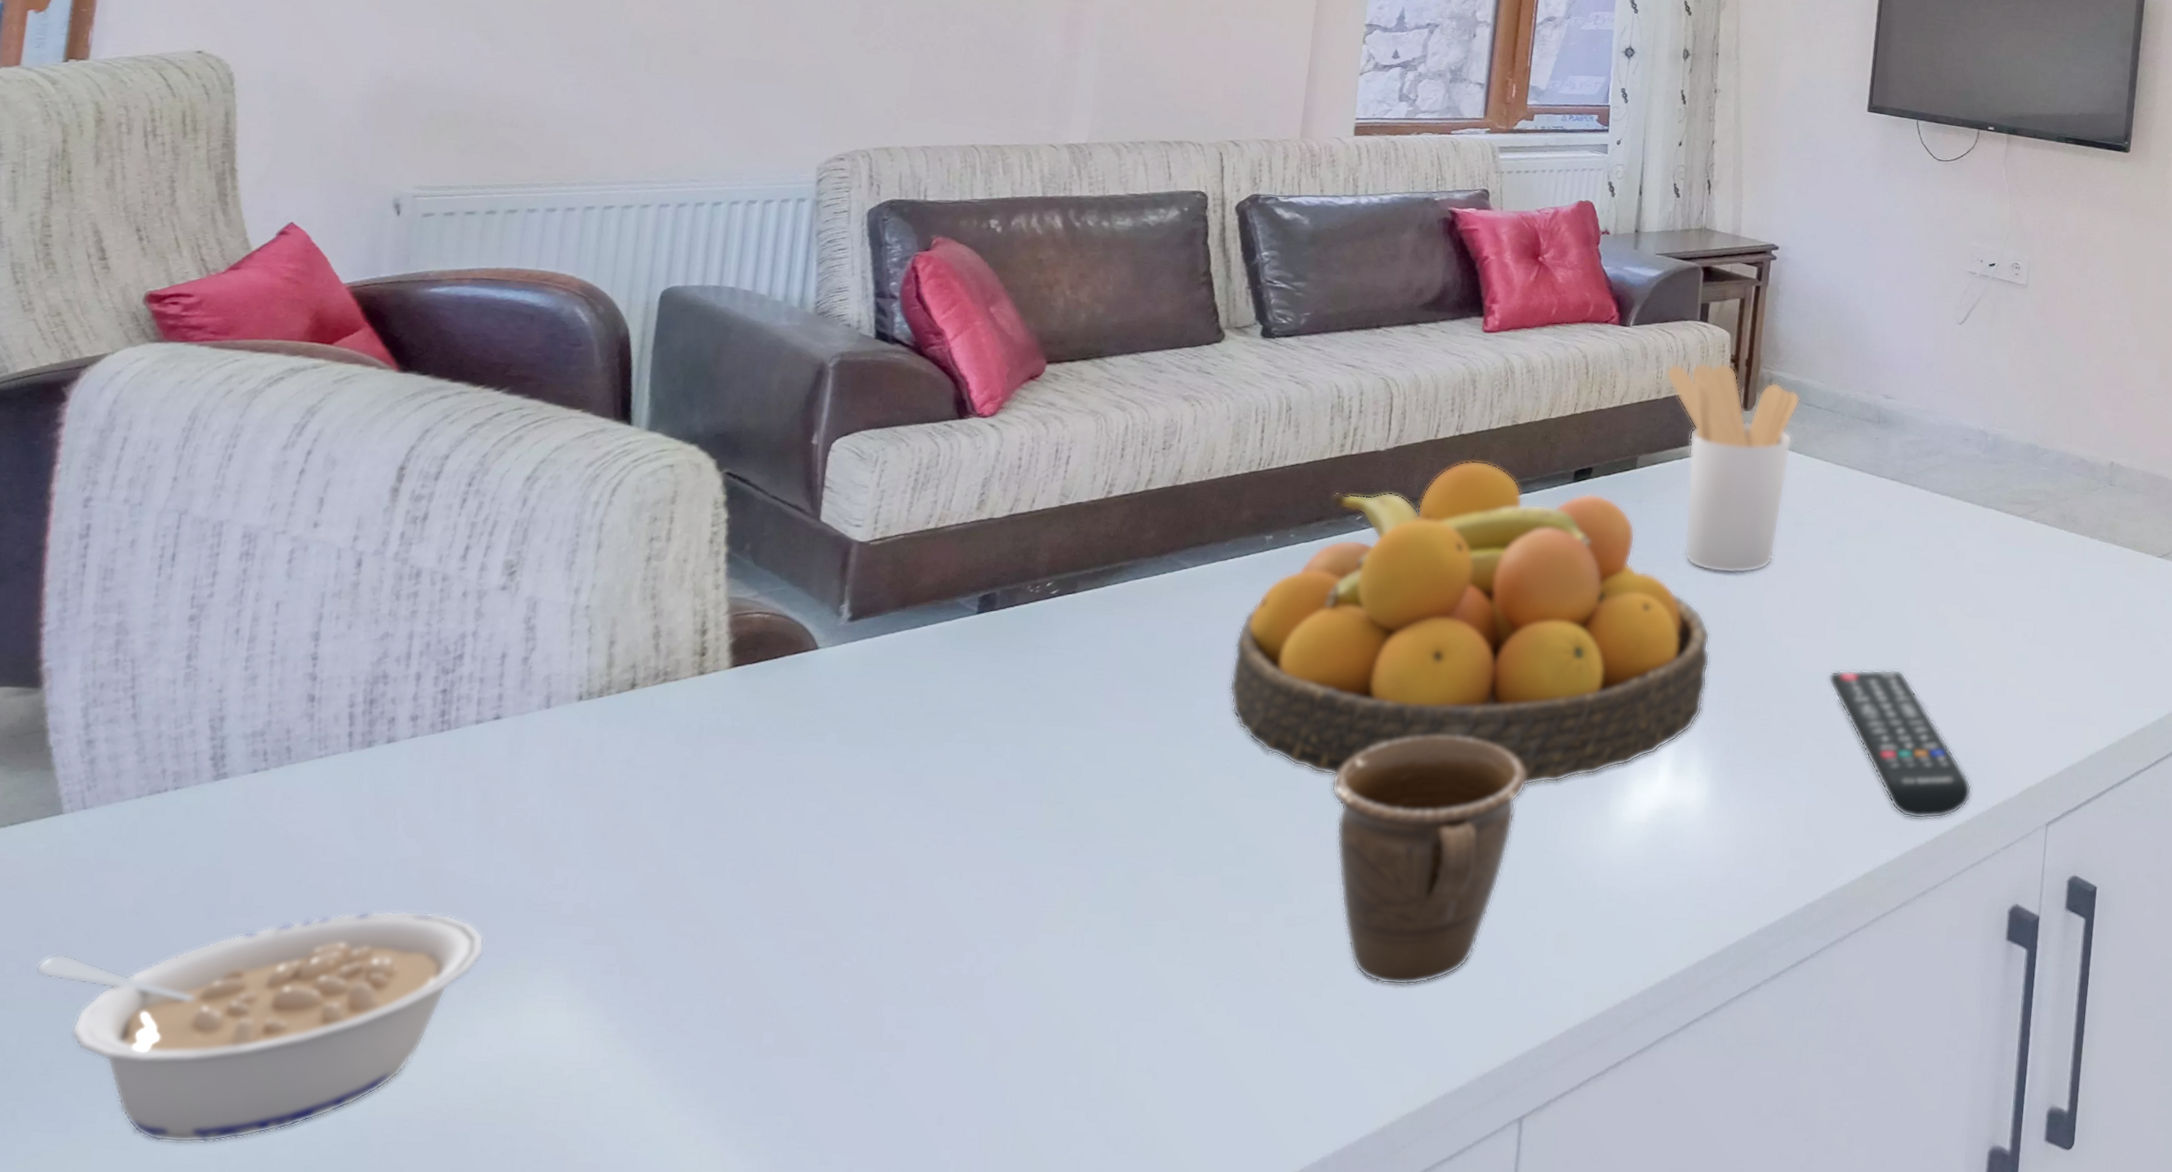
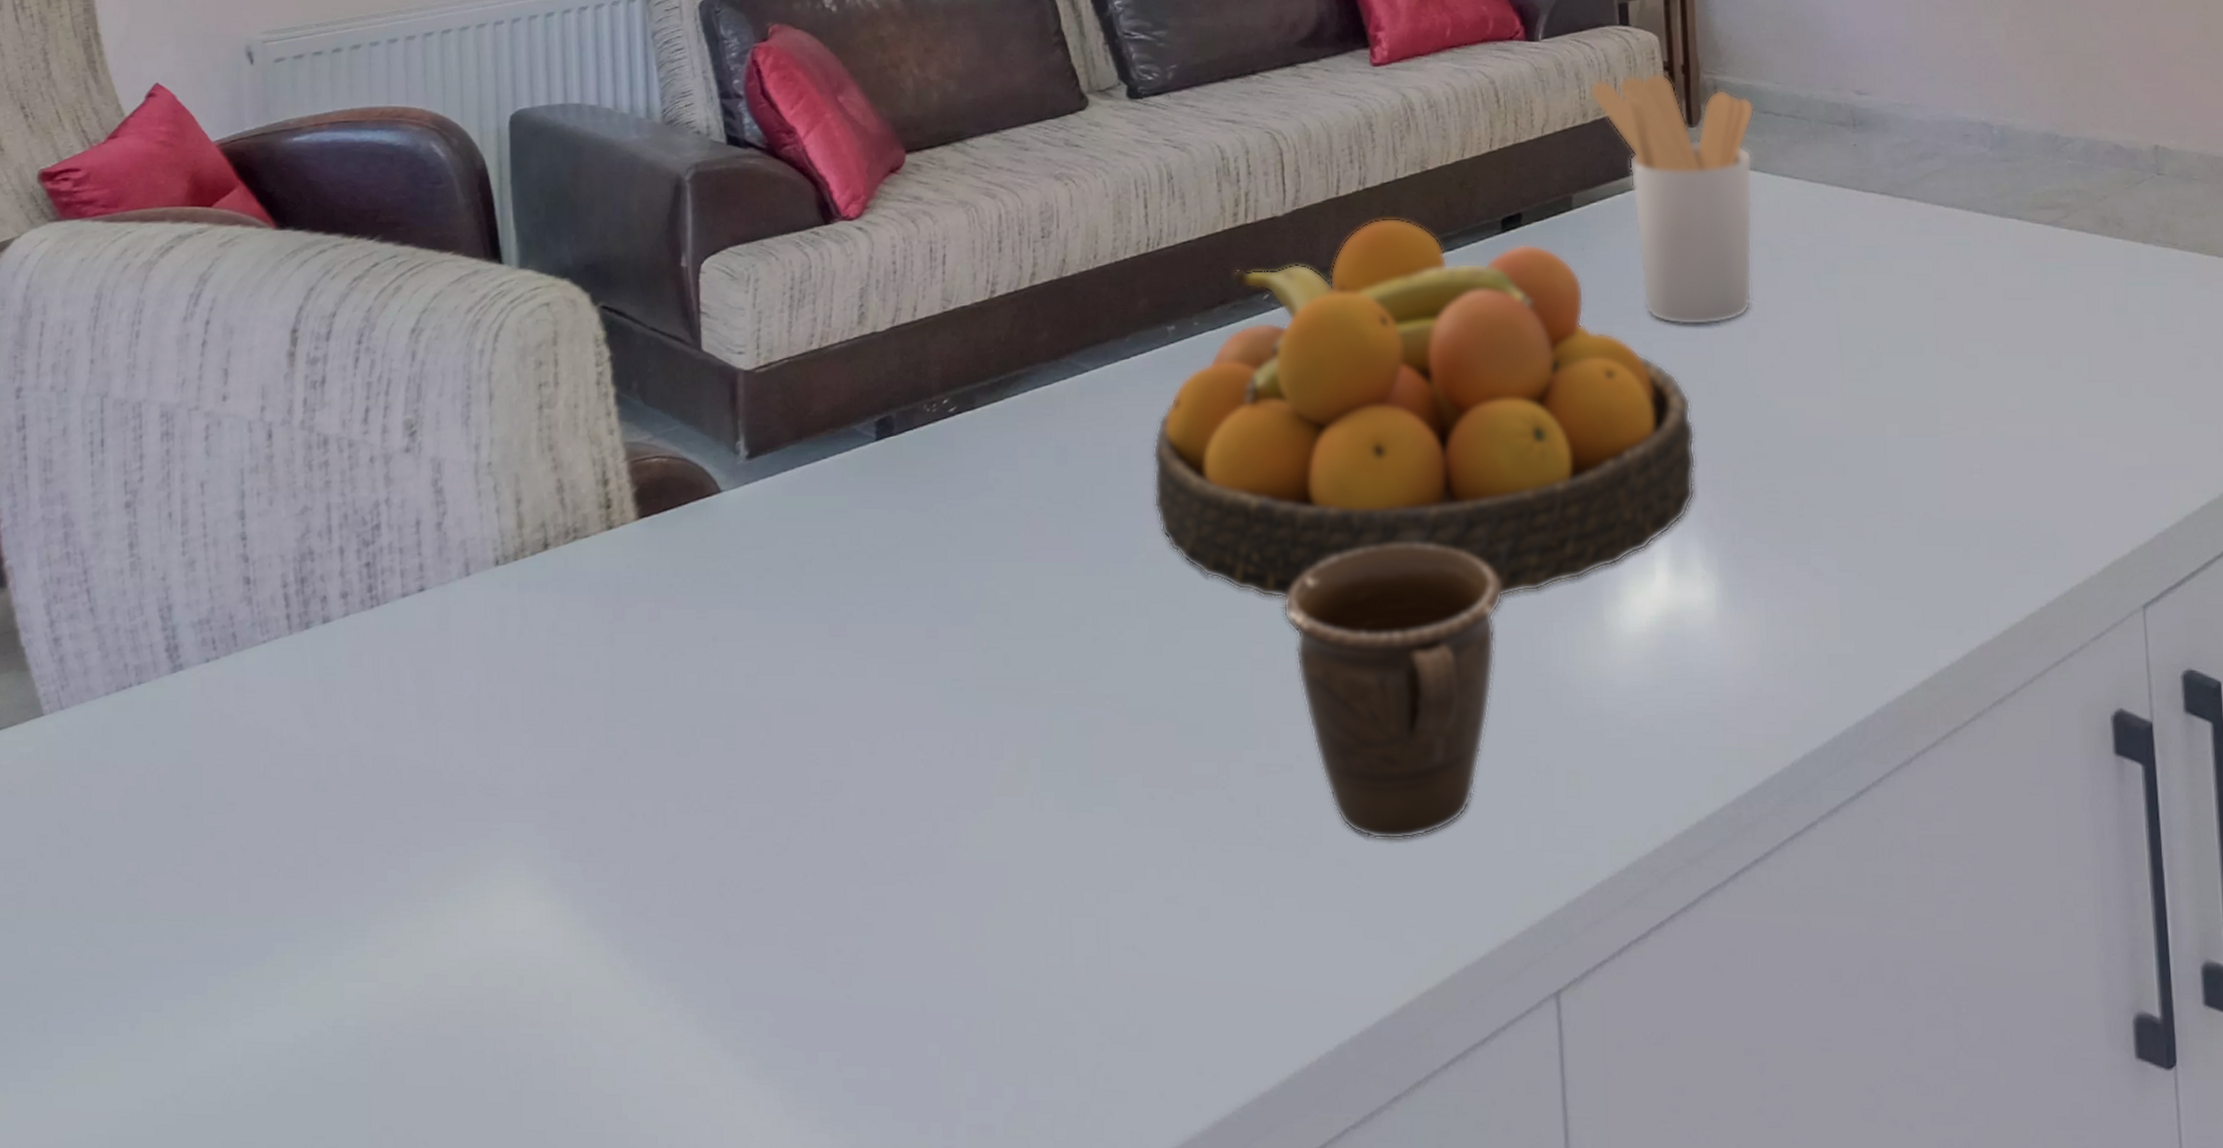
legume: present [36,910,485,1143] -> none [43,801,446,1054]
remote control: present [1828,669,1972,819] -> none [1841,426,2042,609]

